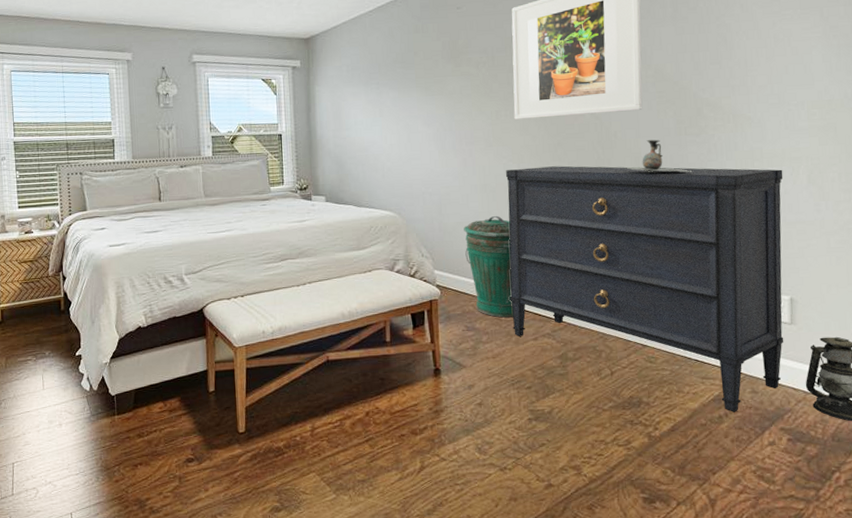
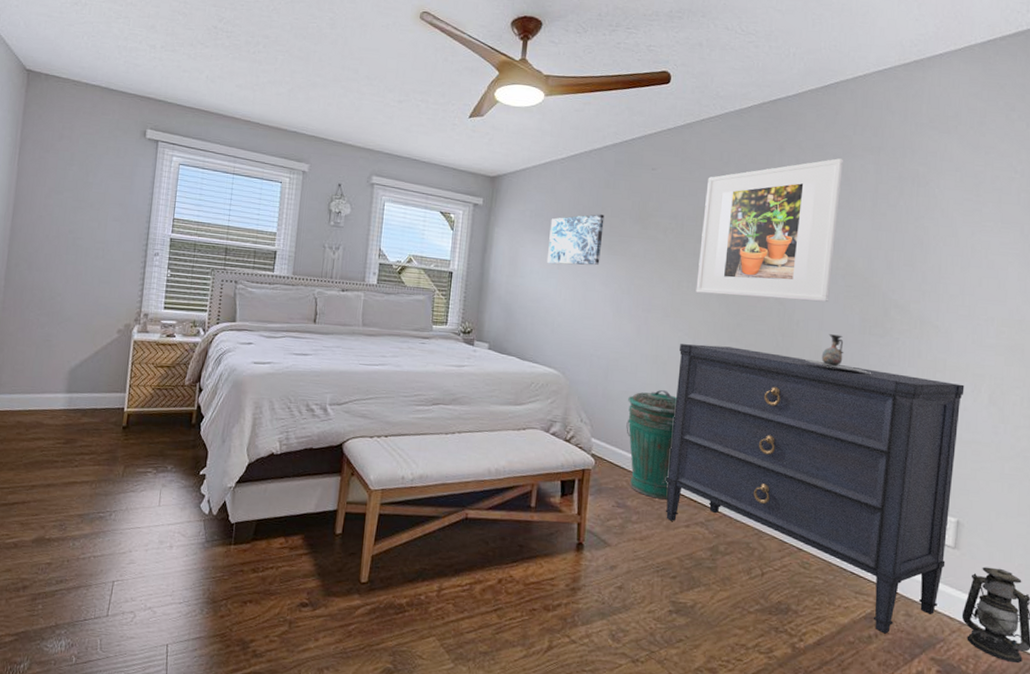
wall art: none [367,58,419,113] -> present [546,214,605,266]

